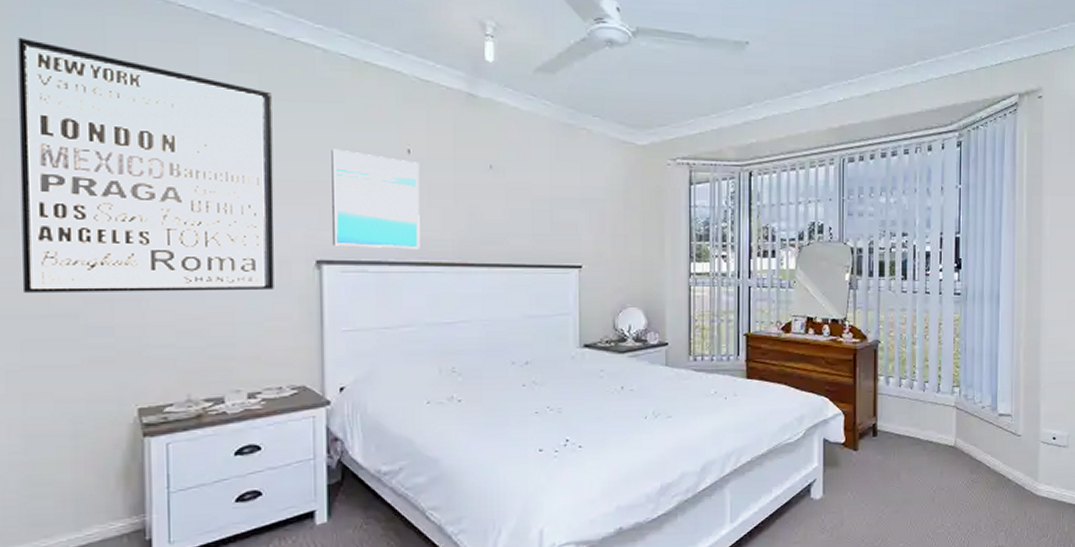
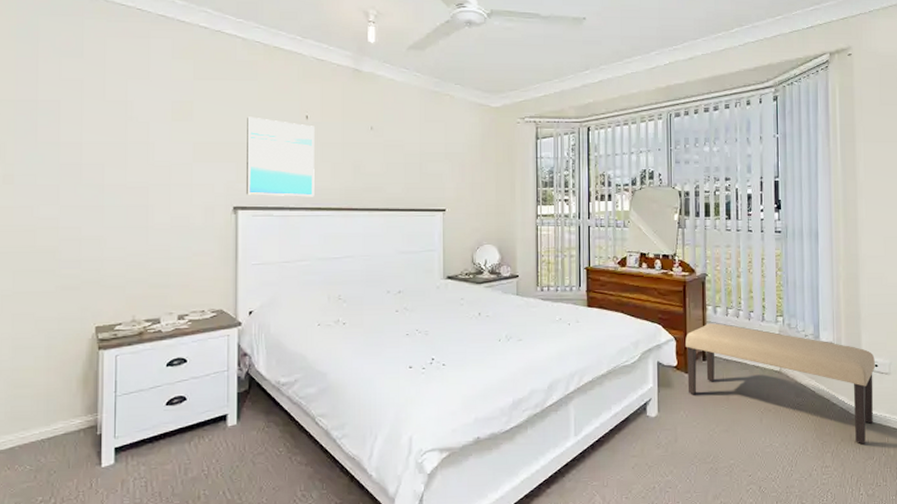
wall art: present [17,38,274,293] -> none [16,39,203,234]
bench: none [855,395,1053,522] -> present [685,323,875,445]

